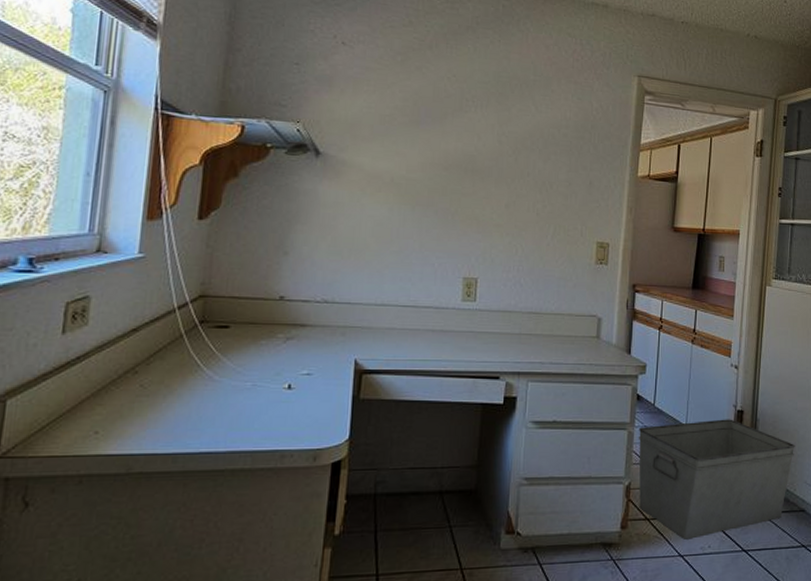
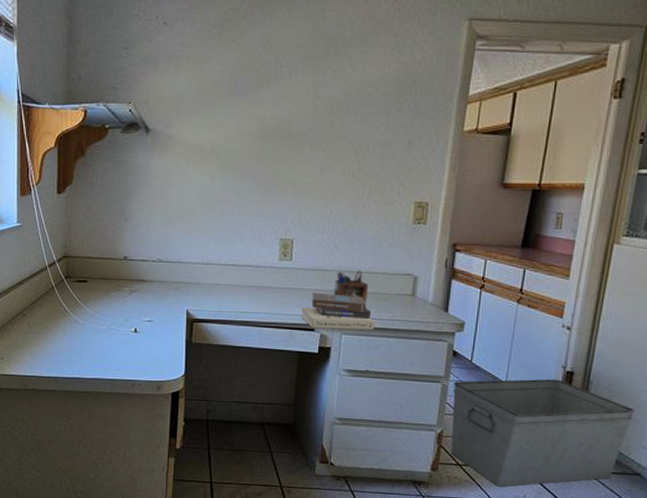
books: none [484,336,562,376] -> present [300,292,375,330]
desk organizer: none [520,312,555,348] -> present [334,270,369,304]

